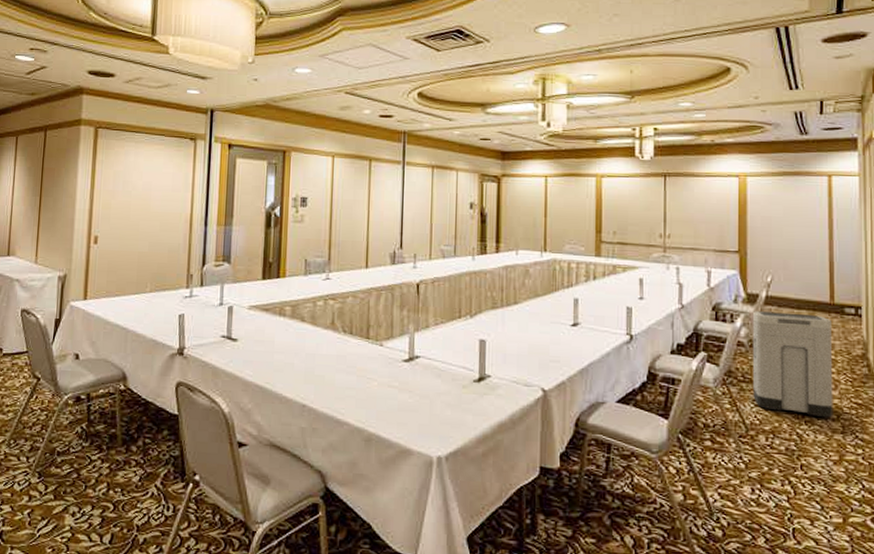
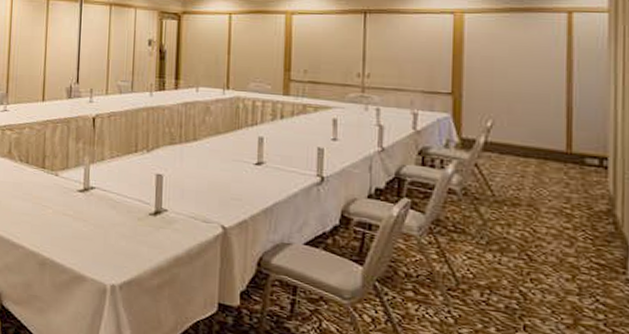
trash can: present [752,311,833,418] -> none [466,157,569,278]

